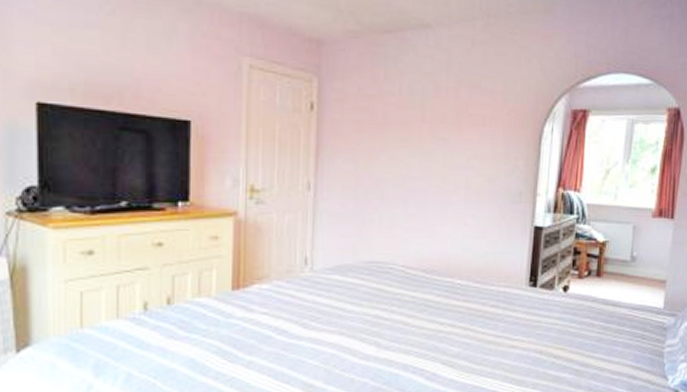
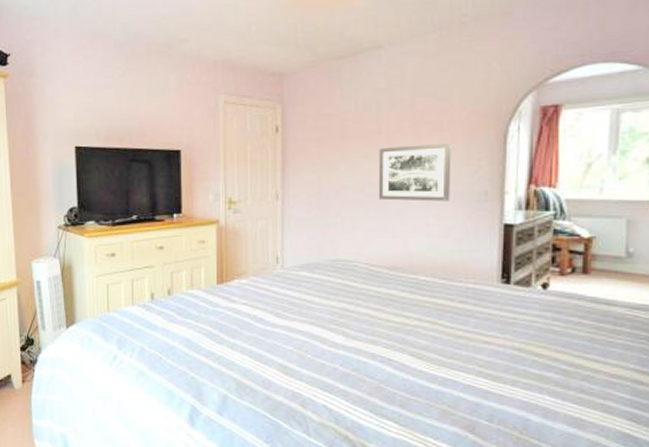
wall art: none [418,138,492,201] -> present [378,144,451,202]

